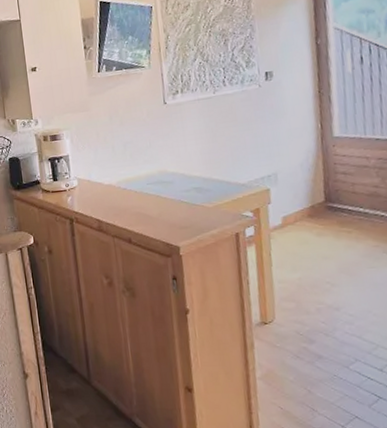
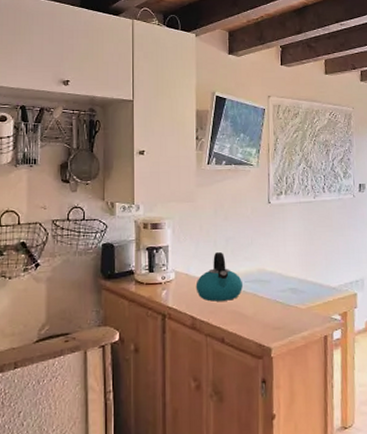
kettle: none [98,157,146,205] -> present [195,252,244,302]

